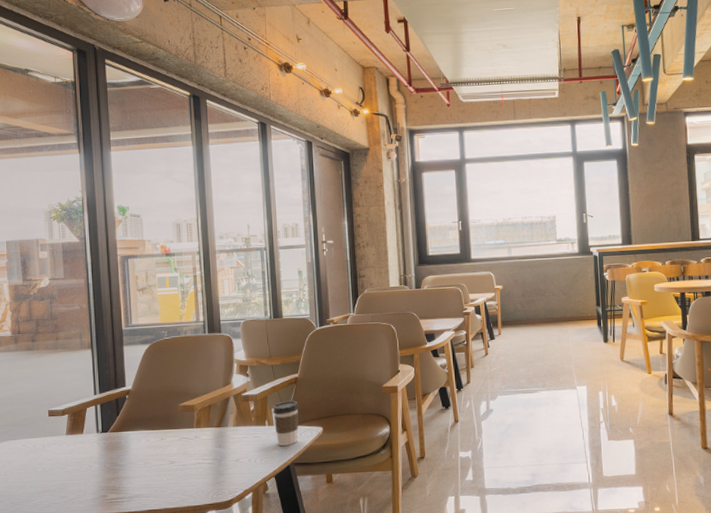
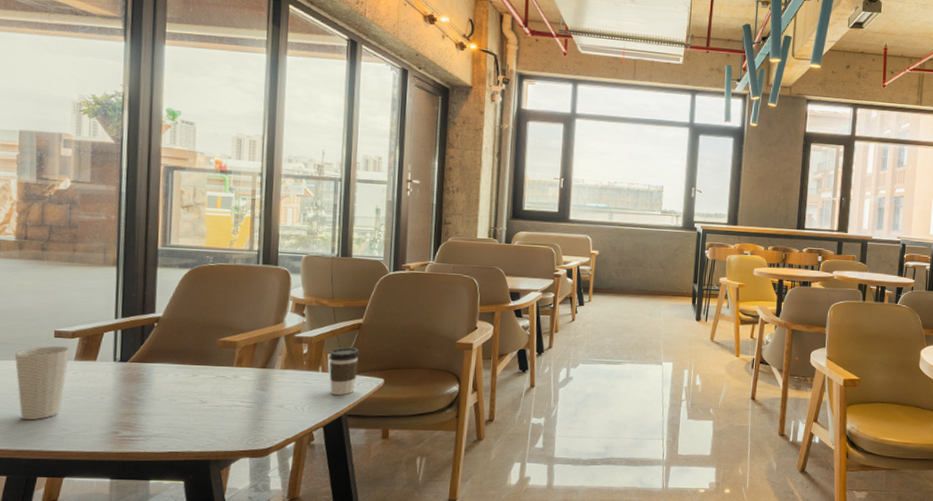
cup: none [19,423,62,491] -> present [14,345,70,421]

